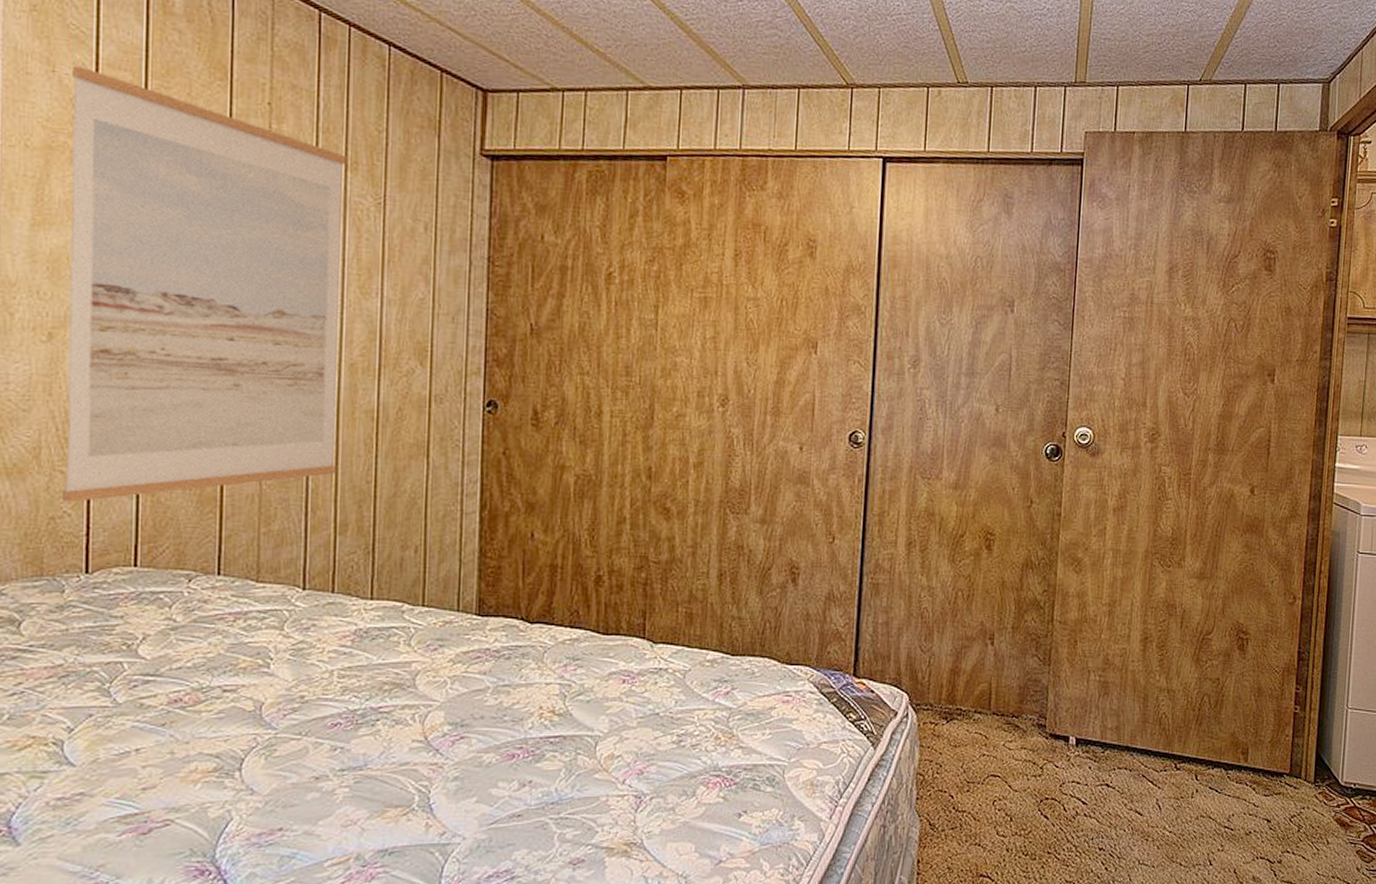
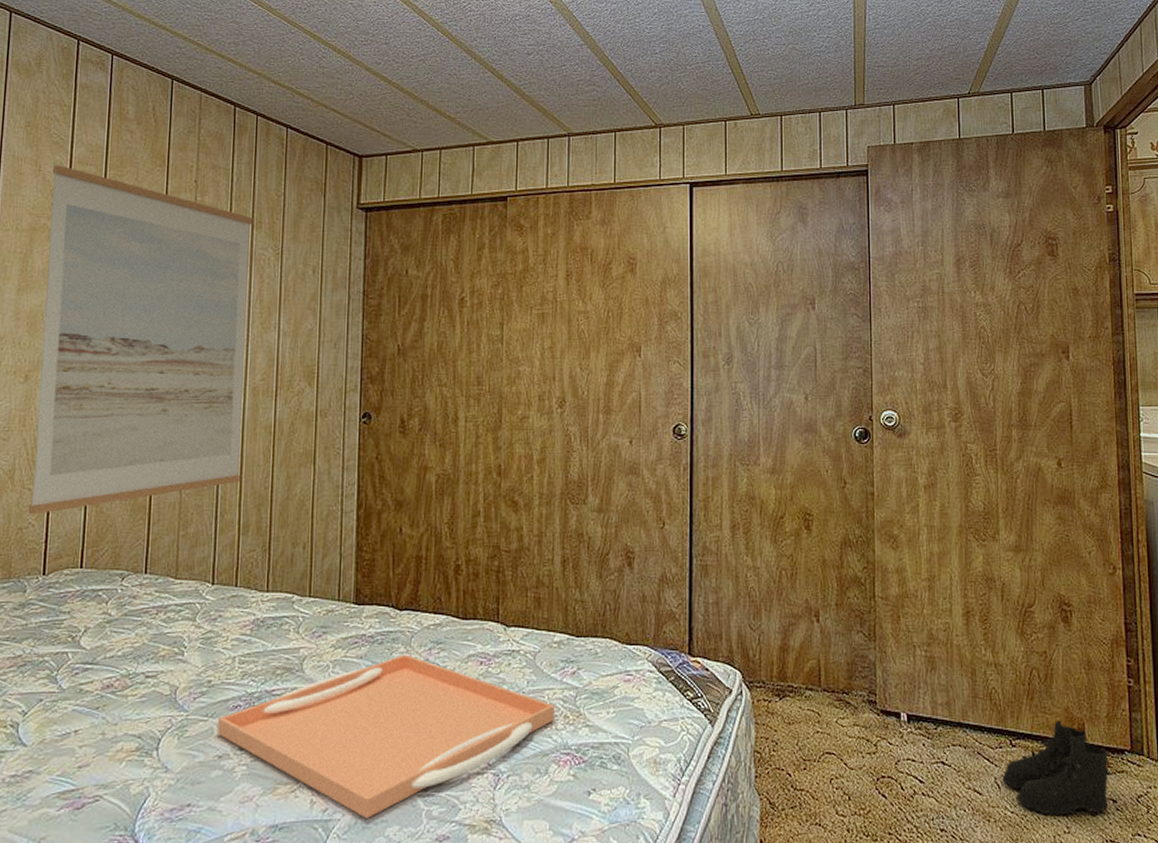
serving tray: none [314,671,706,842] -> present [218,654,556,818]
boots: none [1163,745,1270,836] -> present [1002,720,1112,817]

